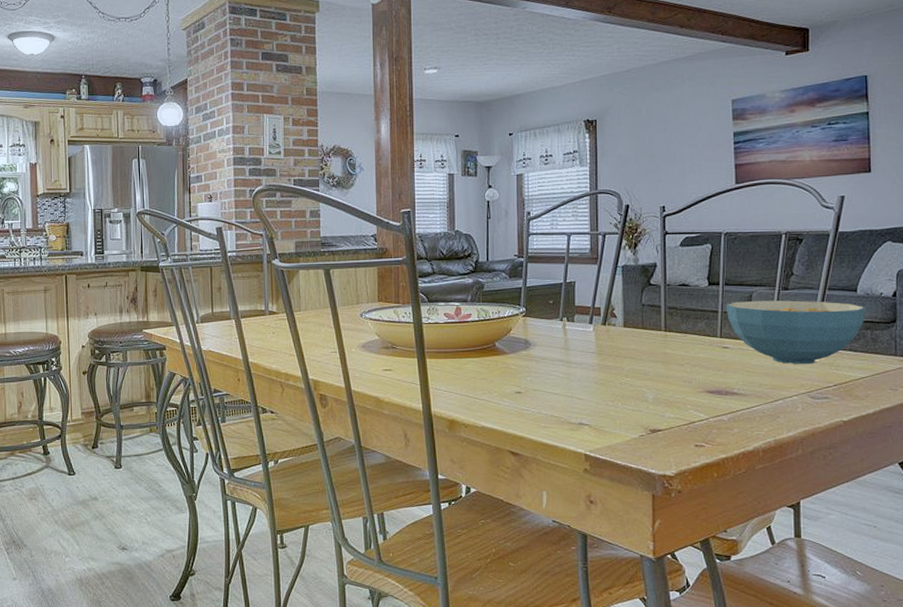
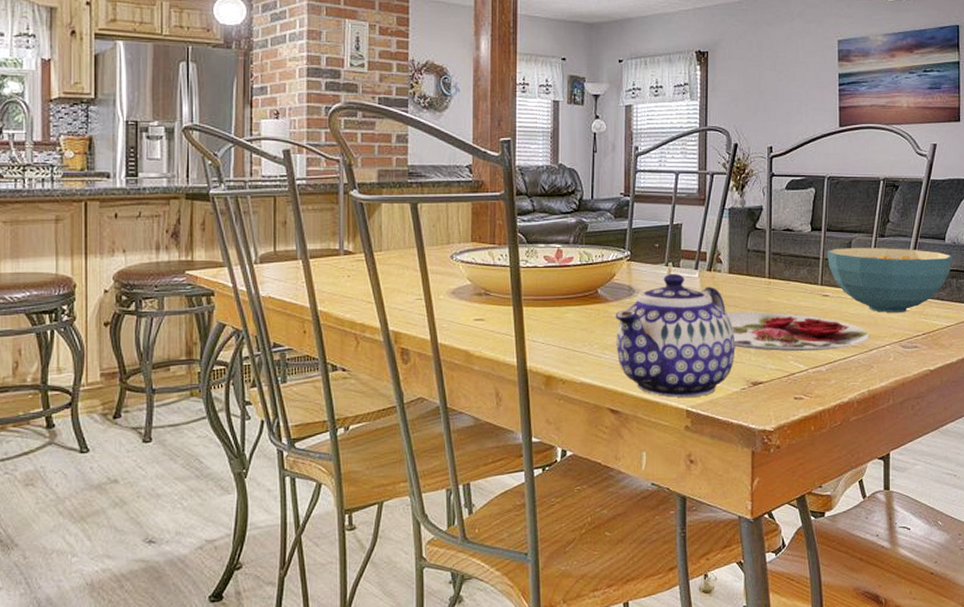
teapot: none [512,327,633,442] -> present [615,273,736,397]
plate: none [622,362,774,401] -> present [726,311,869,352]

